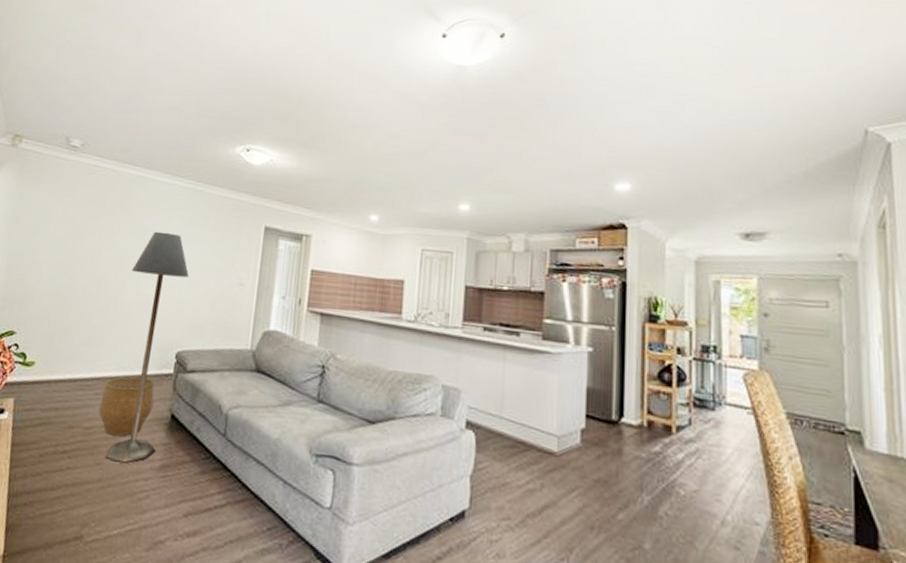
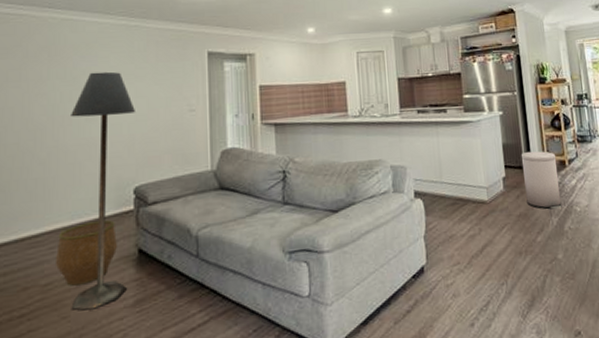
pedal bin: none [609,403,660,486] -> present [521,151,562,210]

